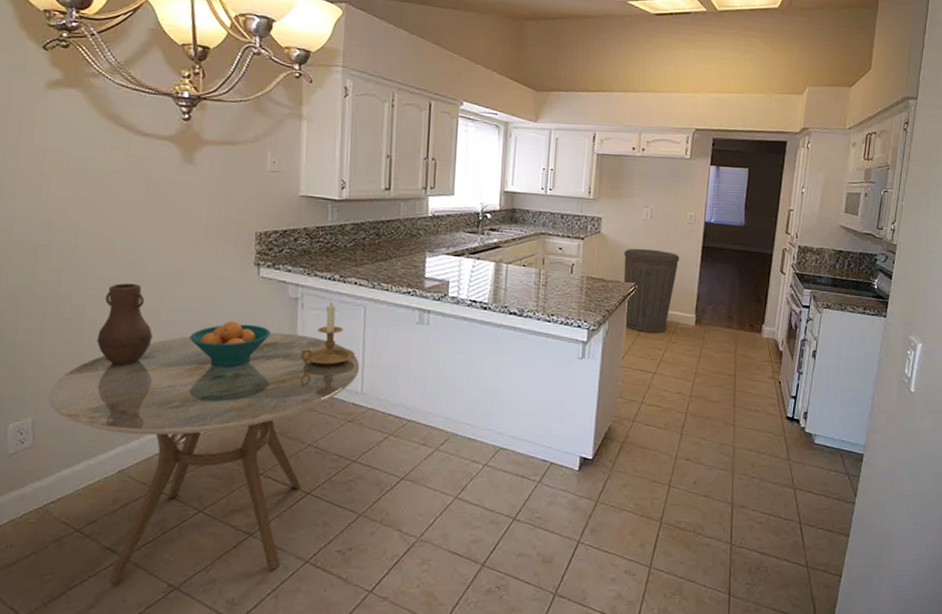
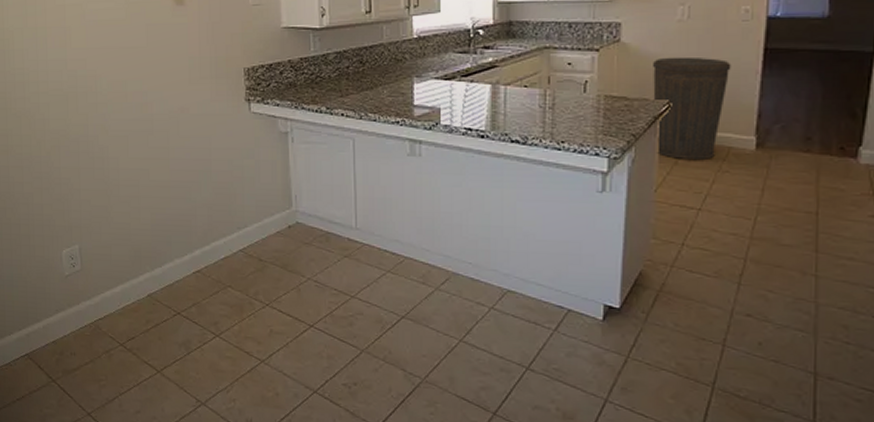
dining table: present [48,332,360,586] -> none [89,167,352,397]
vase: present [97,283,154,366] -> none [120,123,165,200]
fruit bowl: present [189,320,271,367] -> none [195,156,266,201]
candle holder: present [300,303,355,366] -> none [294,136,347,200]

